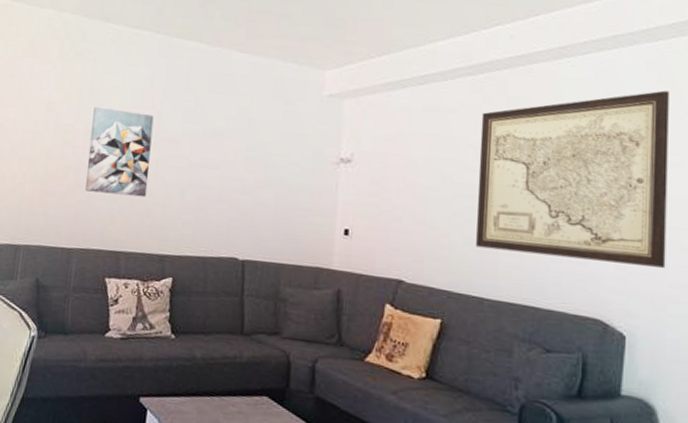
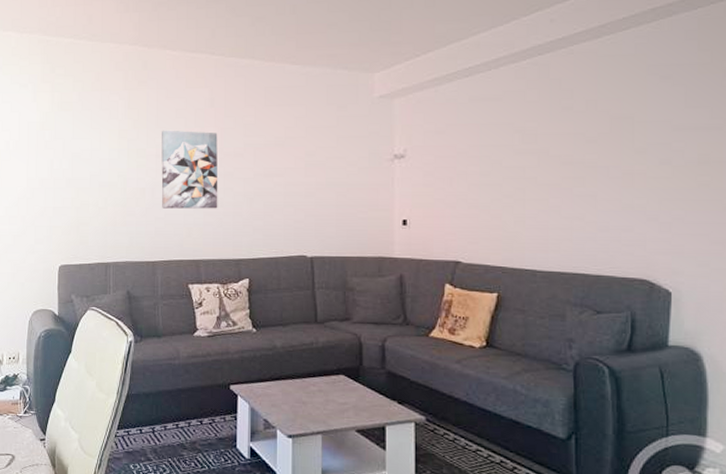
wall art: present [476,90,669,268] -> none [525,57,709,226]

